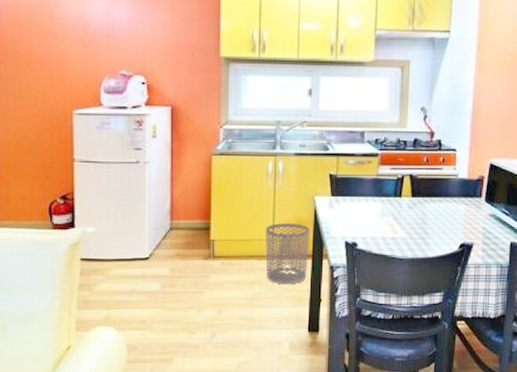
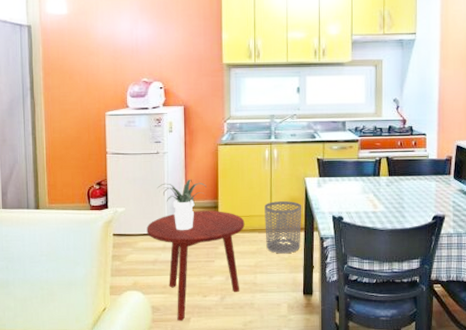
side table: none [122,233,242,363] -> present [147,211,245,322]
potted plant: none [136,195,197,256] -> present [157,179,207,231]

